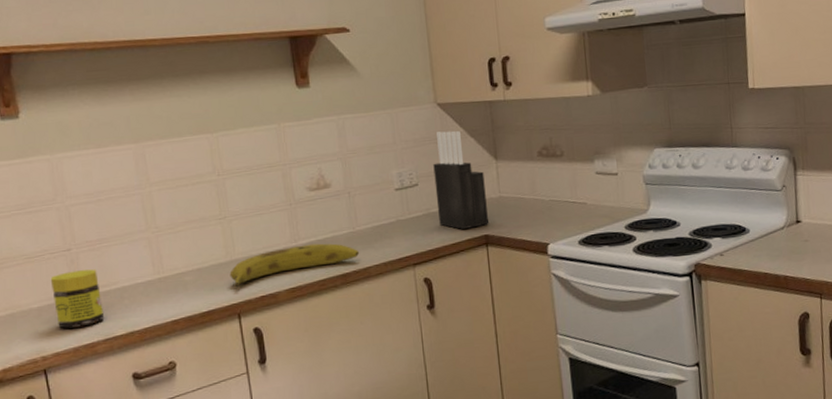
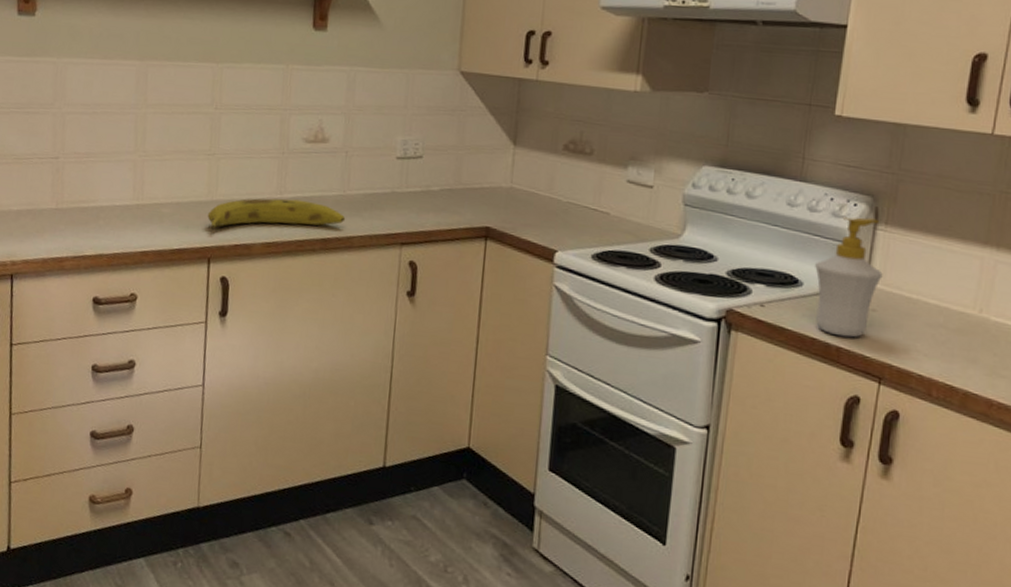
jar: present [50,269,105,329] -> none [32,180,79,239]
knife block: present [433,130,488,229] -> none [438,103,498,217]
soap bottle: none [756,167,808,267] -> present [815,217,883,338]

